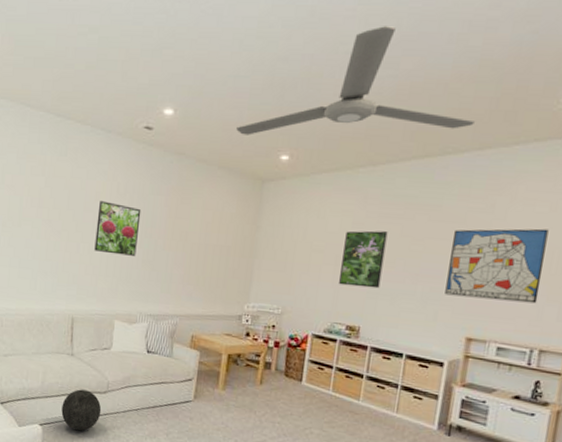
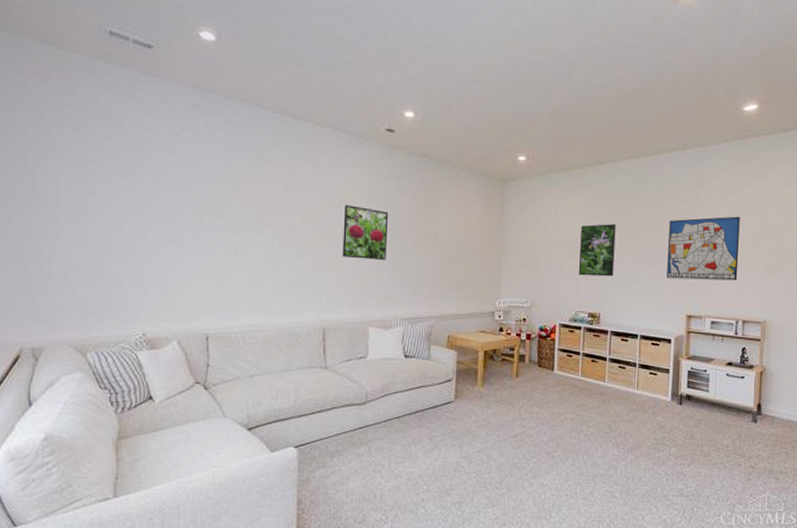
ball: present [61,389,102,431] -> none [318,403,361,448]
ceiling fan: present [236,26,475,135] -> none [476,39,677,138]

